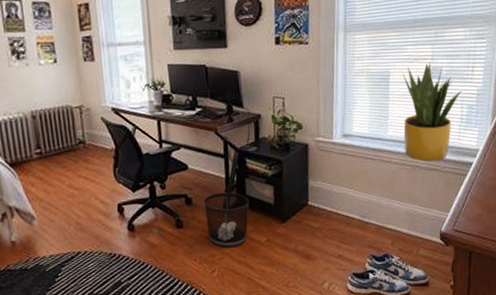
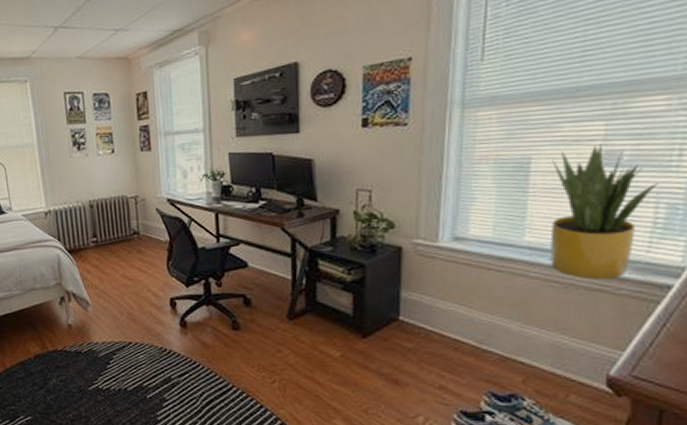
waste bin: present [204,192,250,248] -> none [265,296,321,357]

